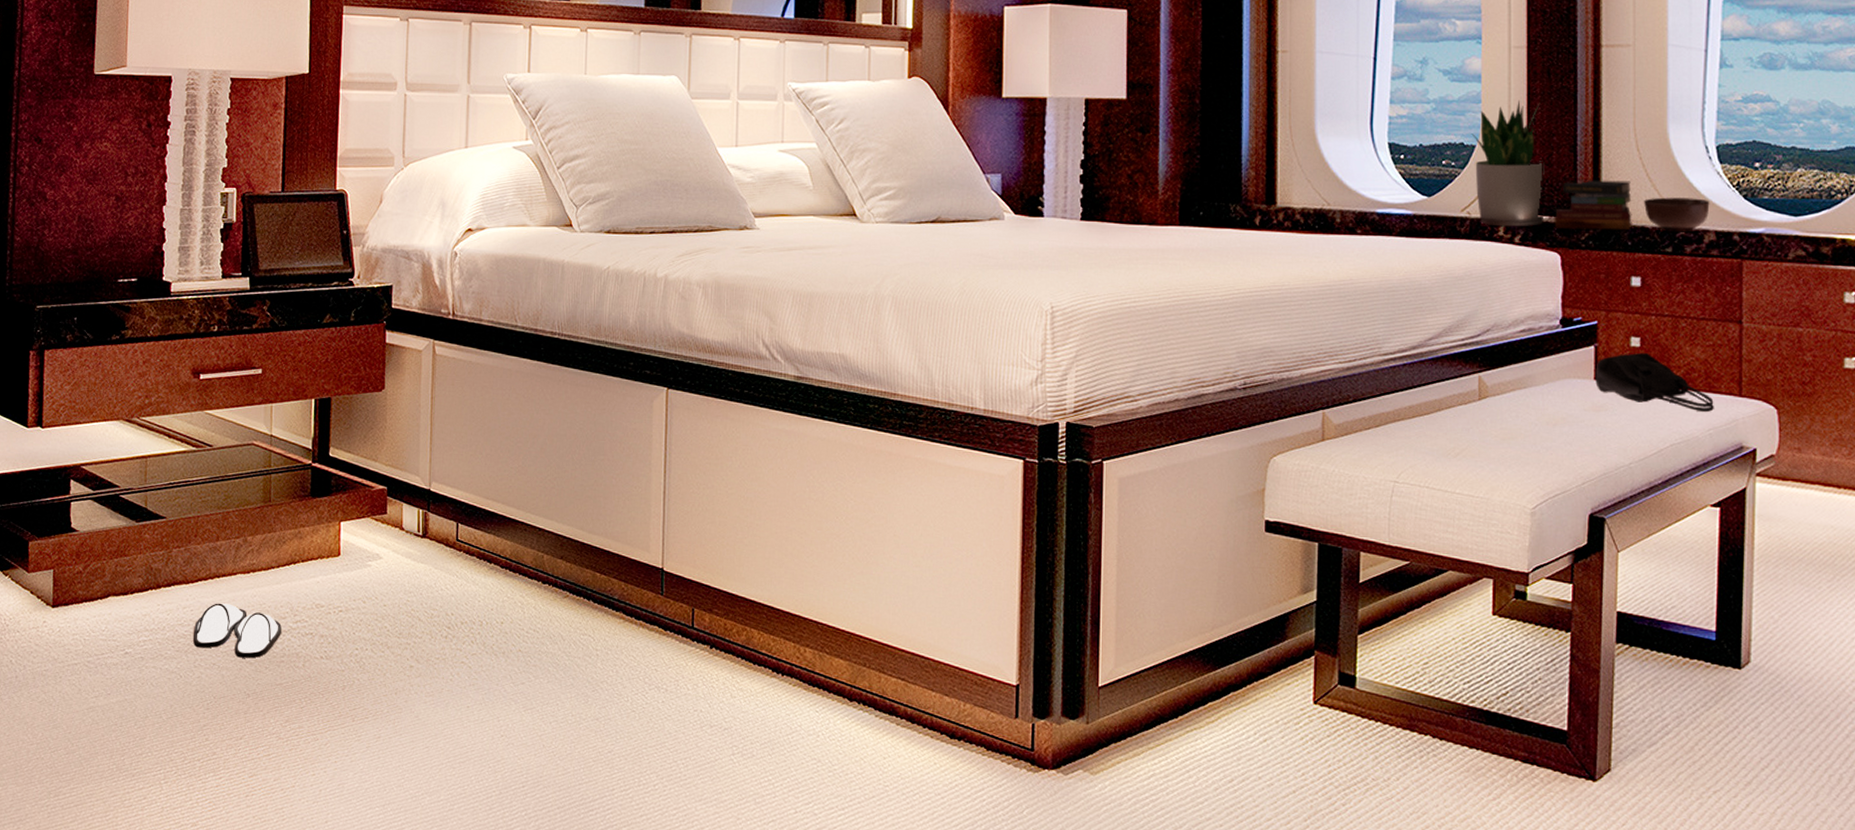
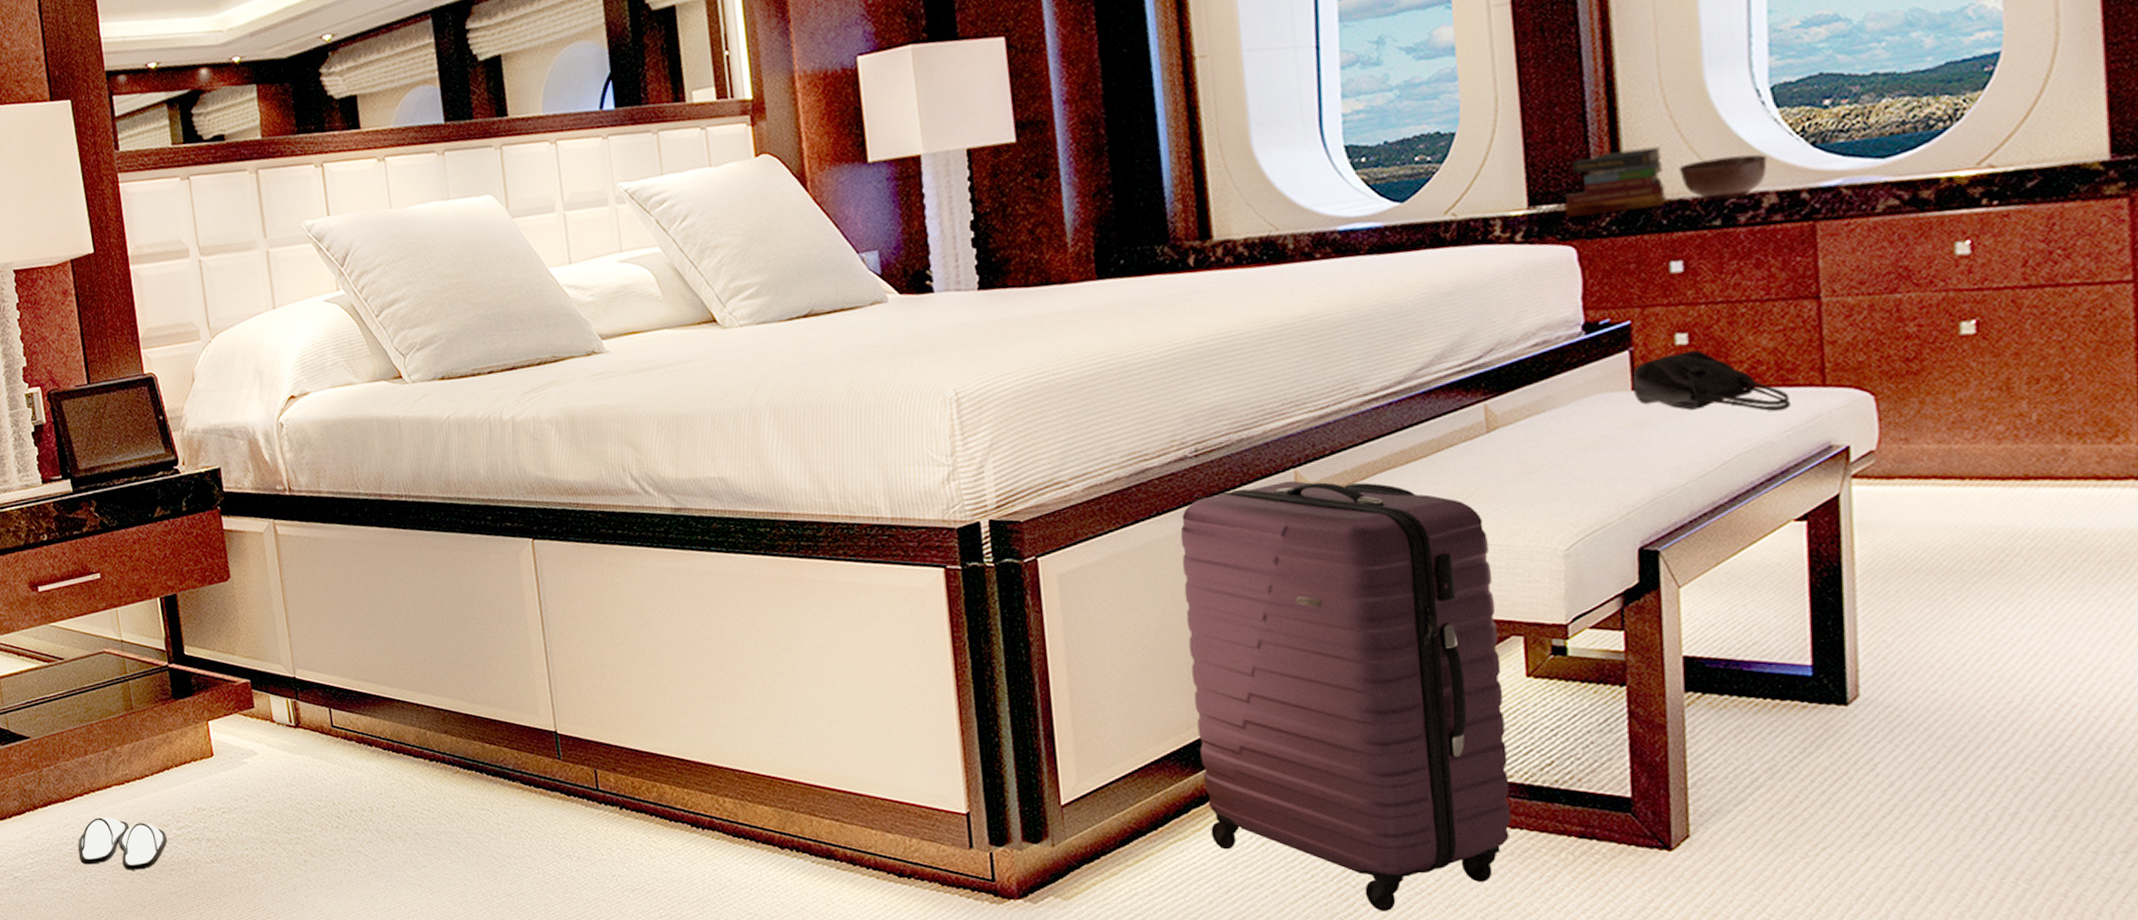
suitcase: none [1221,420,1473,812] -> present [1180,480,1511,911]
planter: present [1471,99,1545,227] -> none [1448,68,1552,226]

